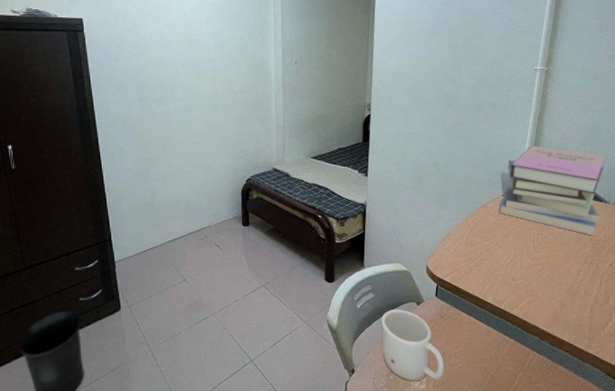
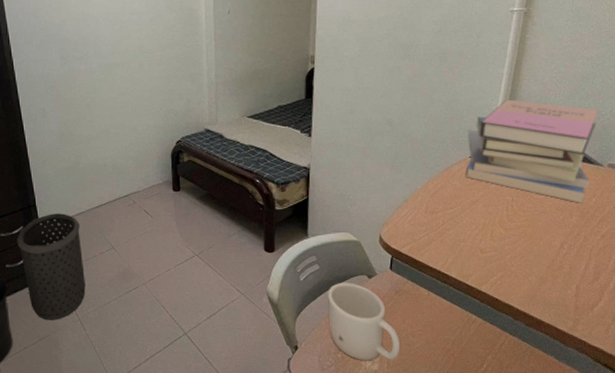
laundry basket: none [91,247,158,352] -> present [17,213,86,320]

